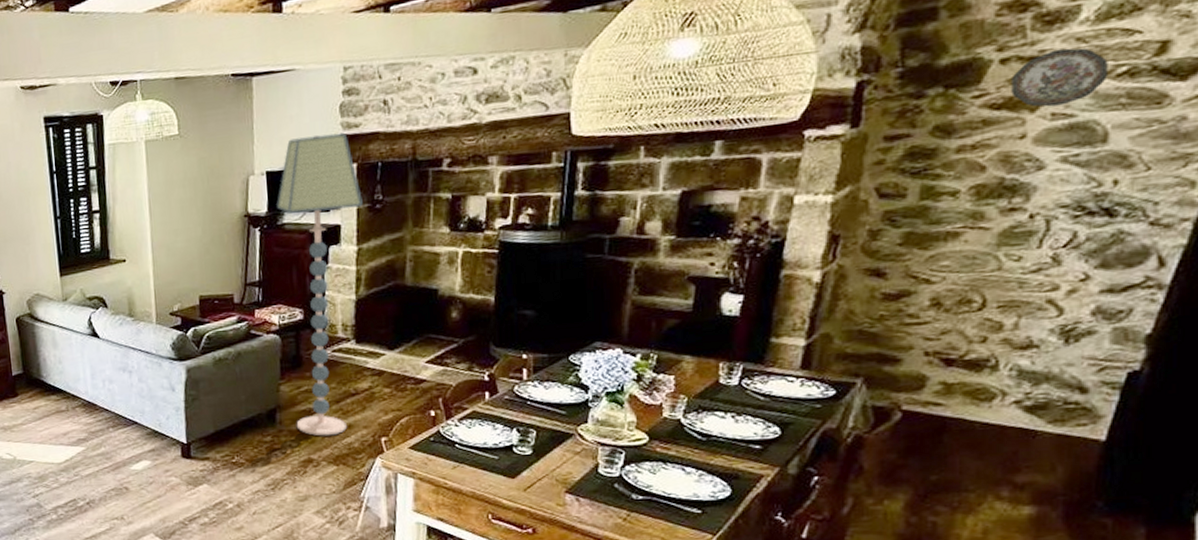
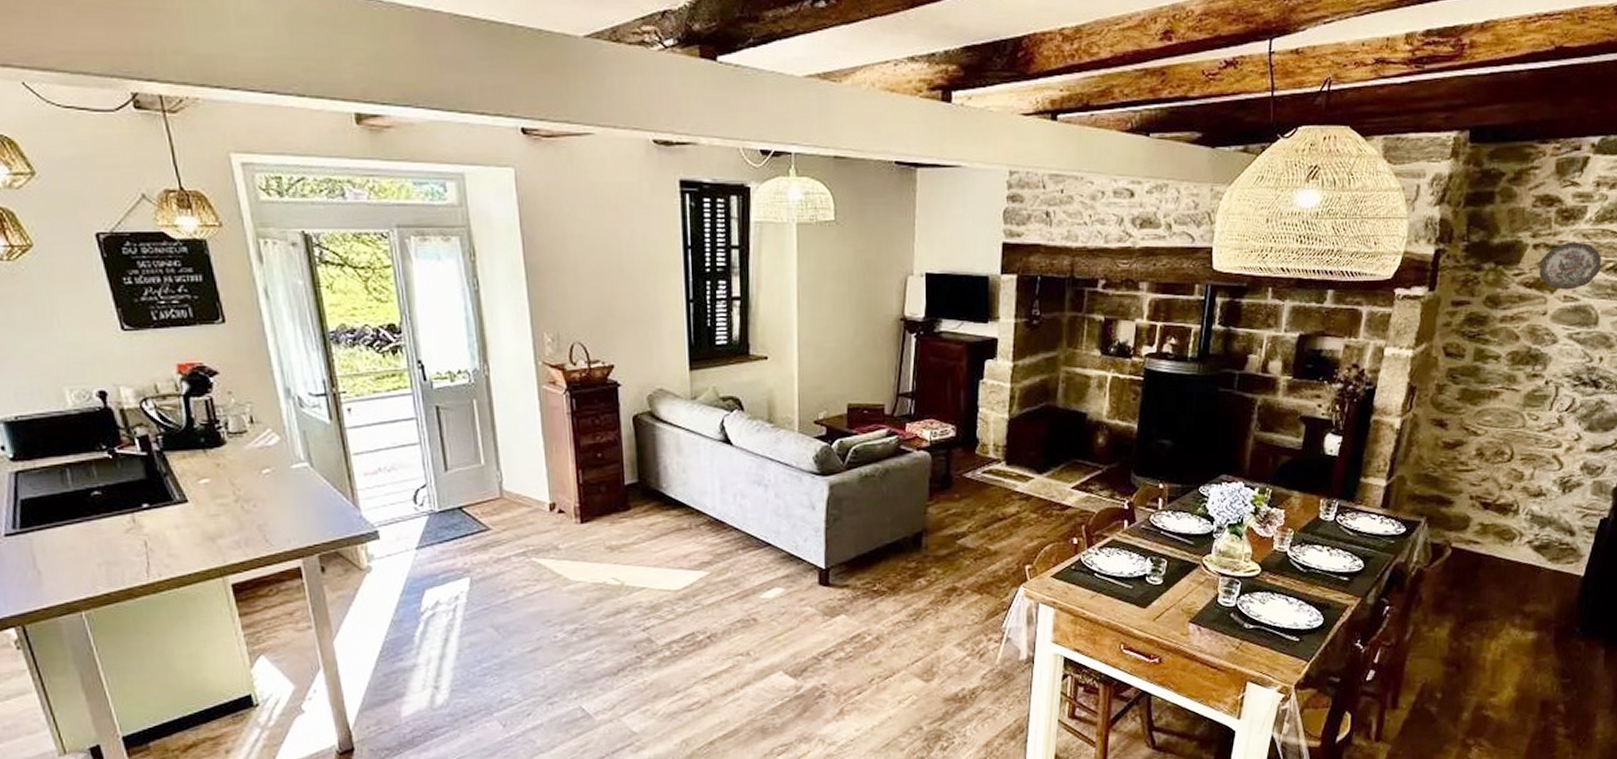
floor lamp: present [277,132,363,436] -> none [935,240,1021,563]

